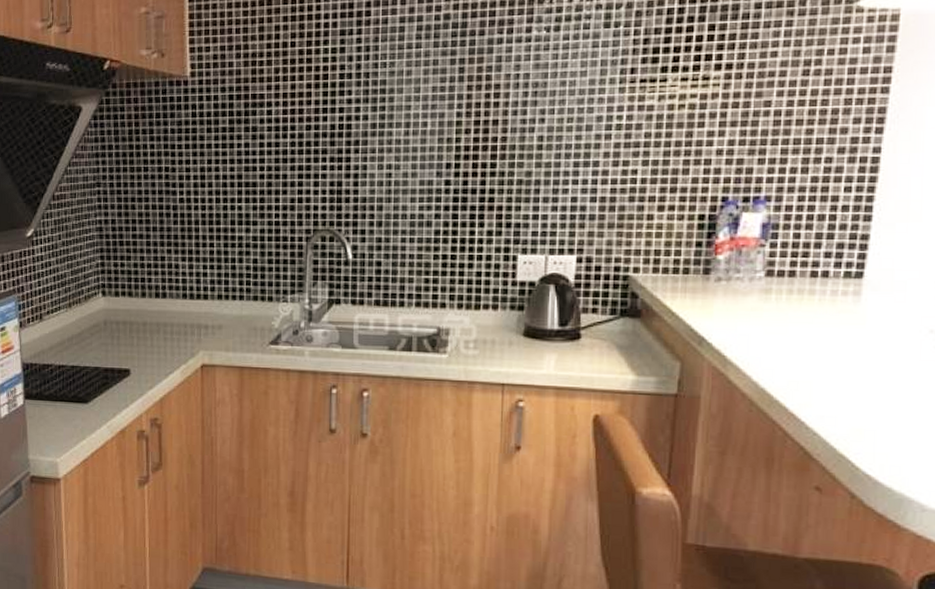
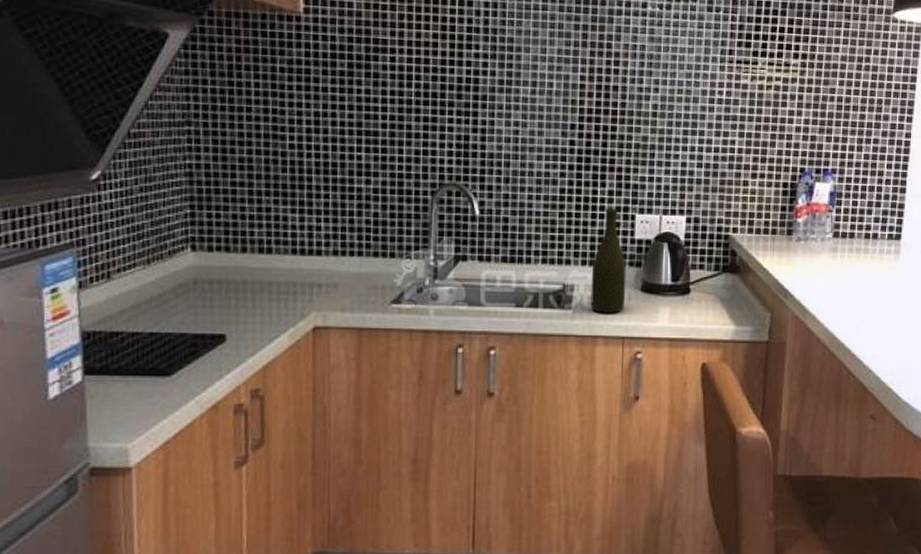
bottle: none [467,250,507,358] -> present [590,208,626,313]

